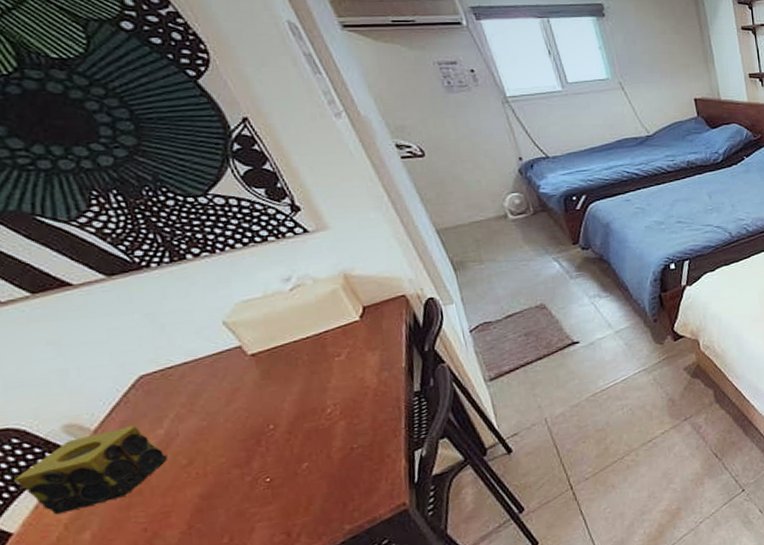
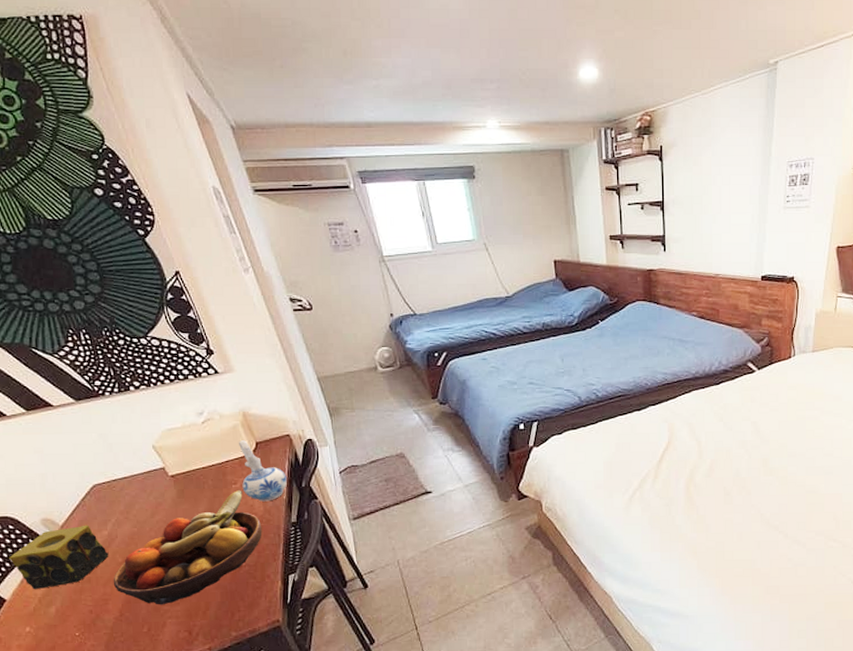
fruit bowl: none [175,361,378,509] -> present [113,489,262,605]
ceramic pitcher: none [340,306,406,373] -> present [239,440,287,502]

